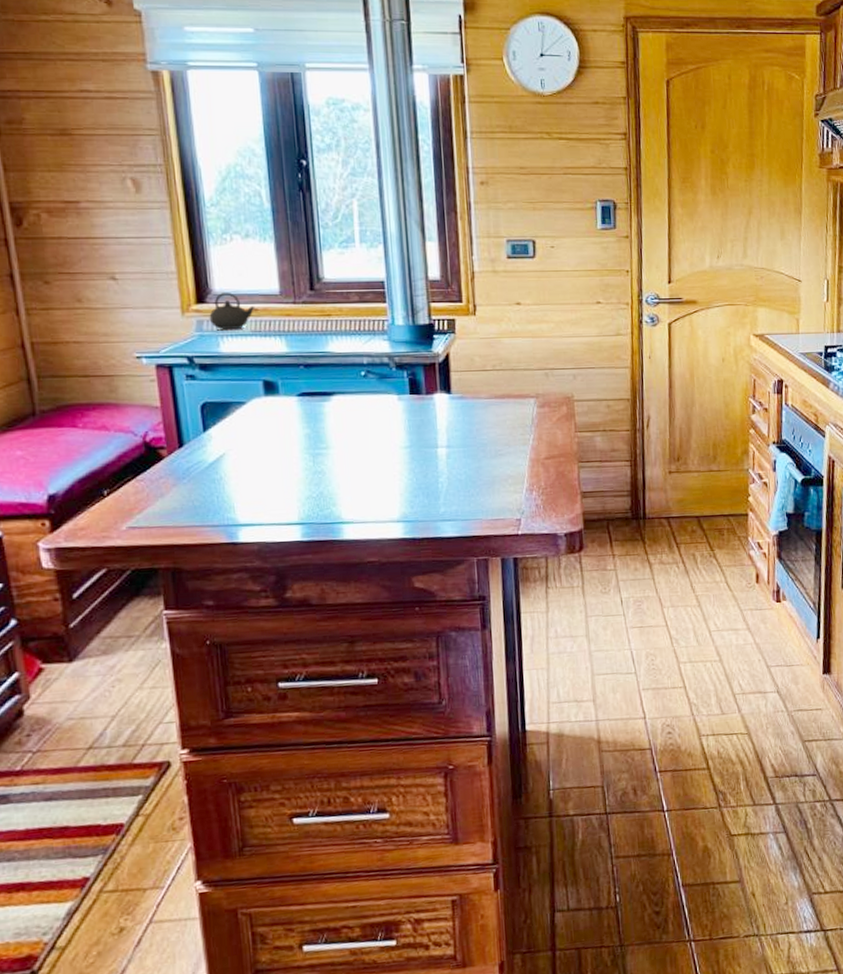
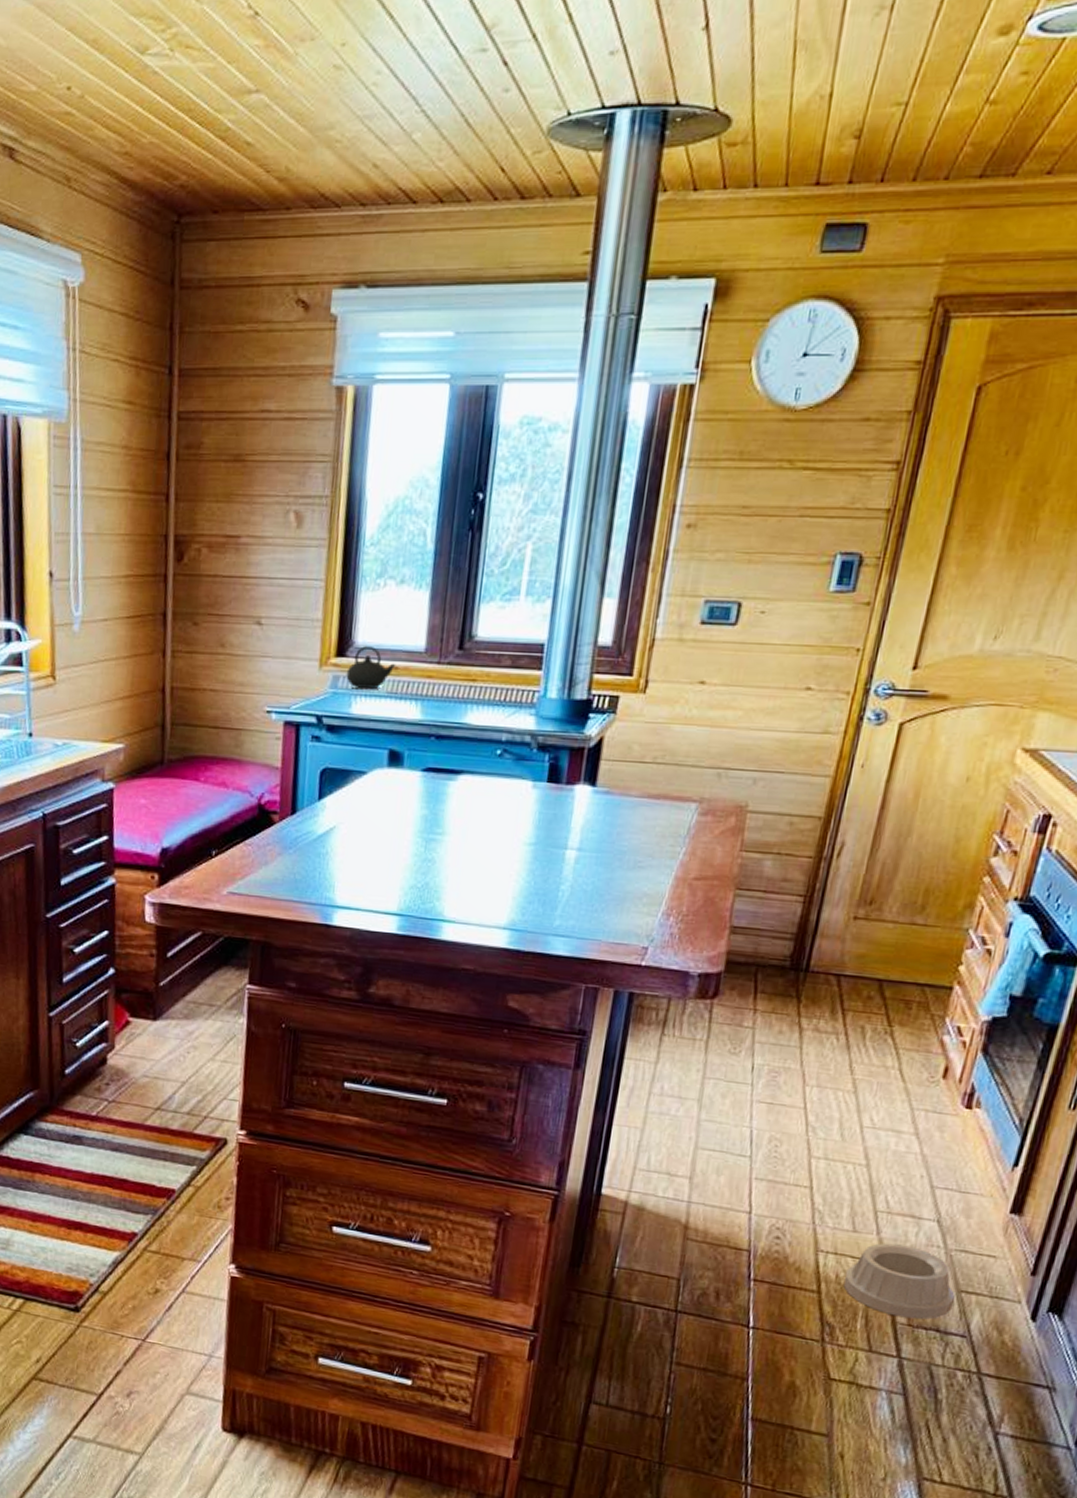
pet bowl: none [723,715,803,773] -> present [843,1243,956,1319]

